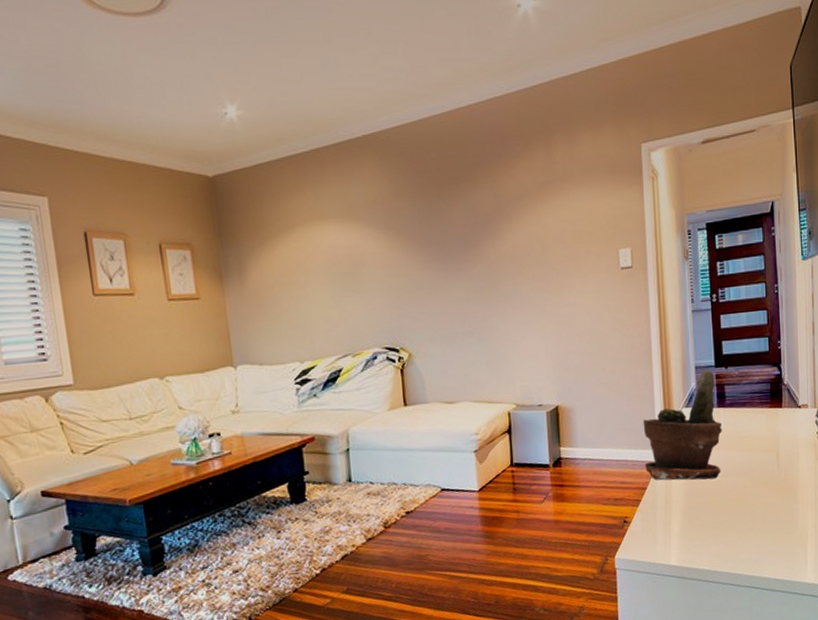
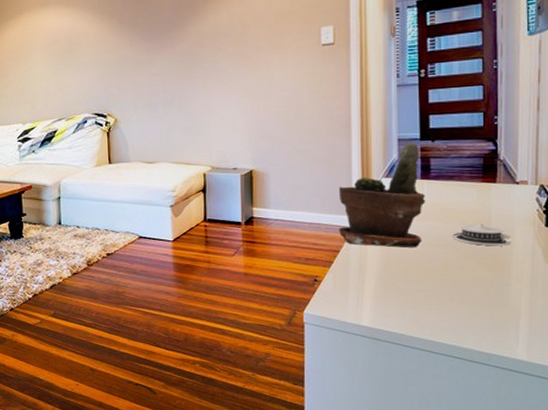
architectural model: none [747,448,797,472] -> present [452,222,511,246]

